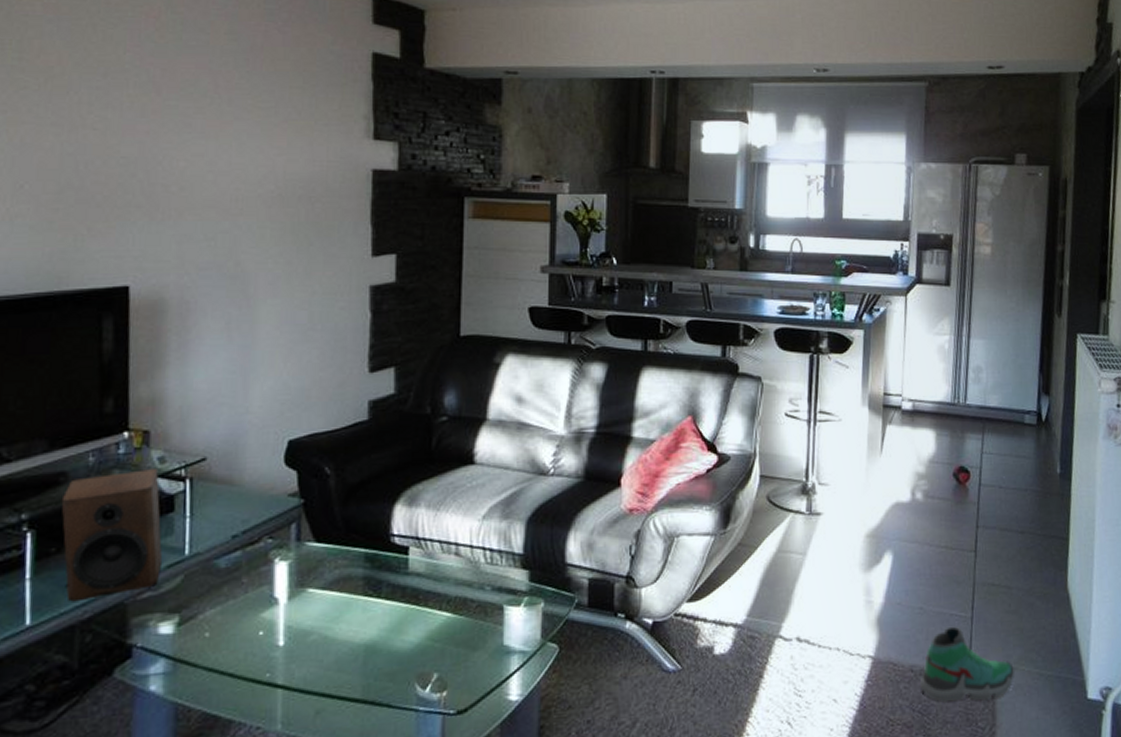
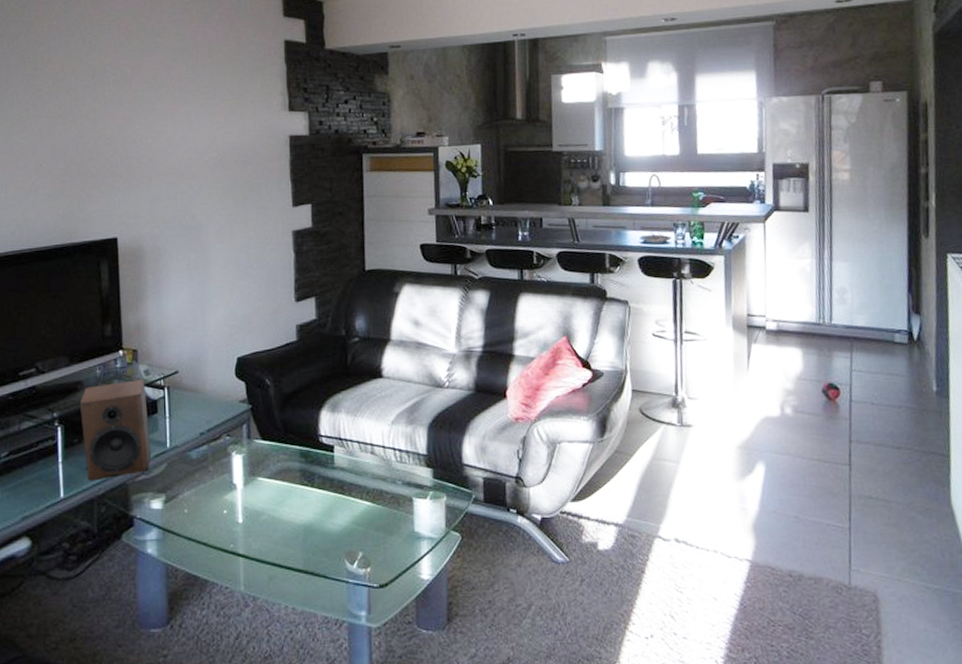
athletic shoe: present [920,626,1016,702] -> none [799,536,899,609]

